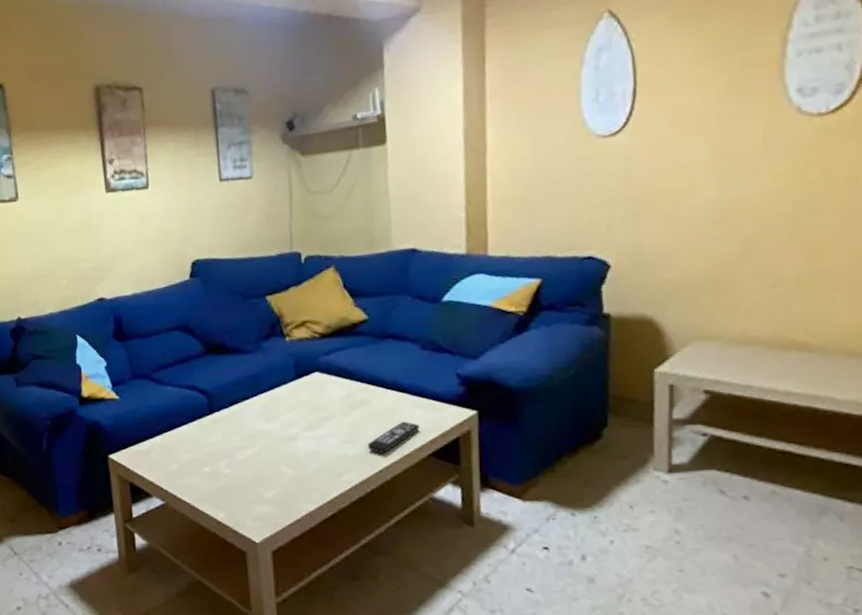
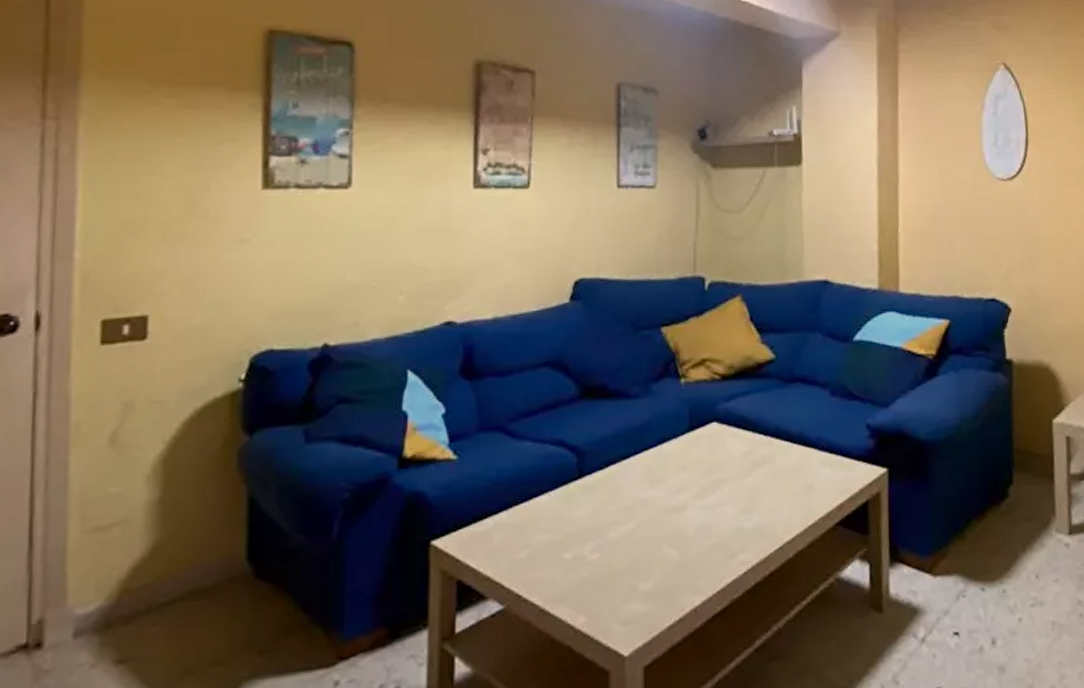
remote control: present [367,422,420,453] -> none [768,483,827,524]

